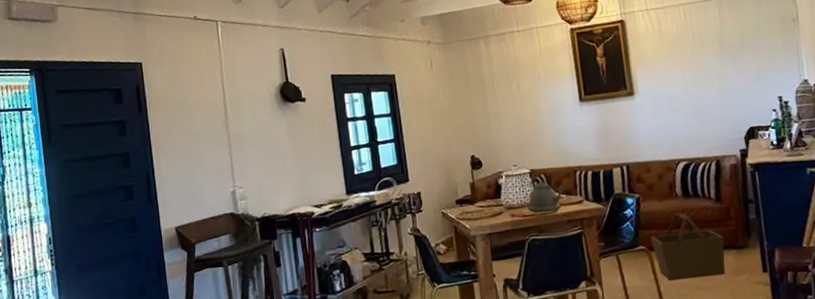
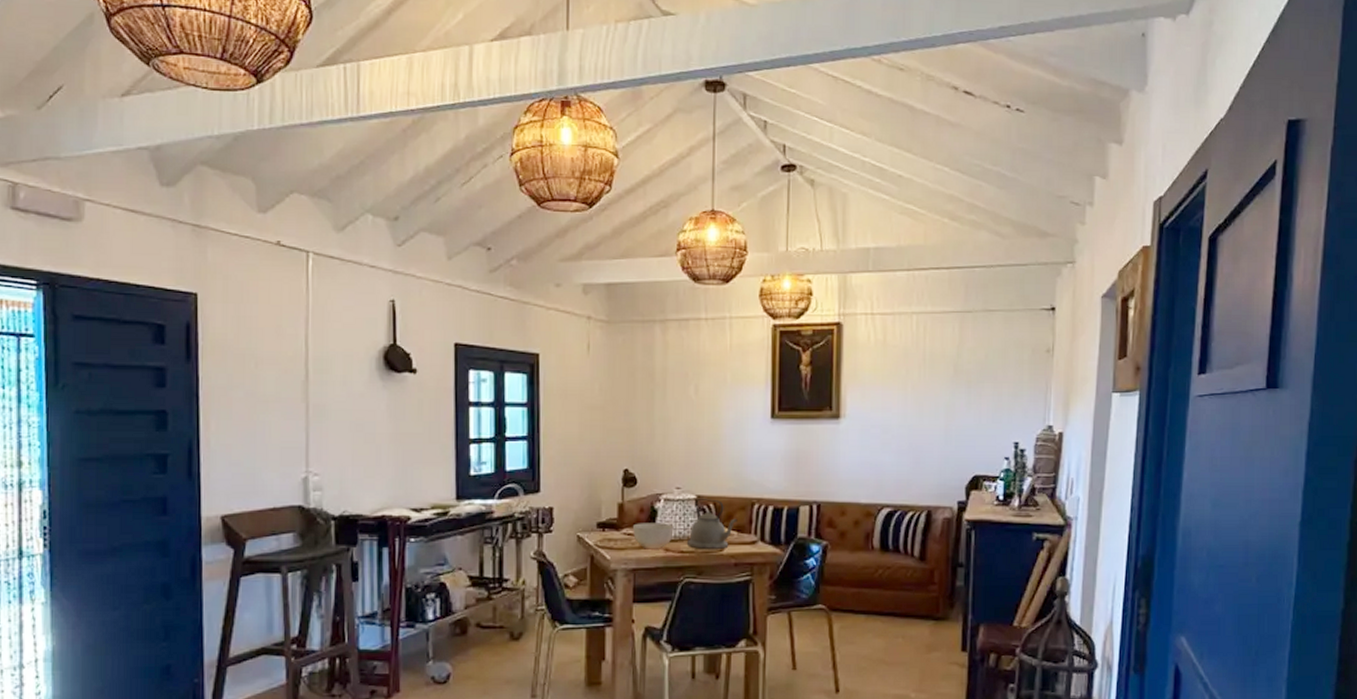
bowl: none [483,194,516,217] -> present [632,523,674,549]
basket: present [650,213,725,280] -> none [833,569,922,650]

